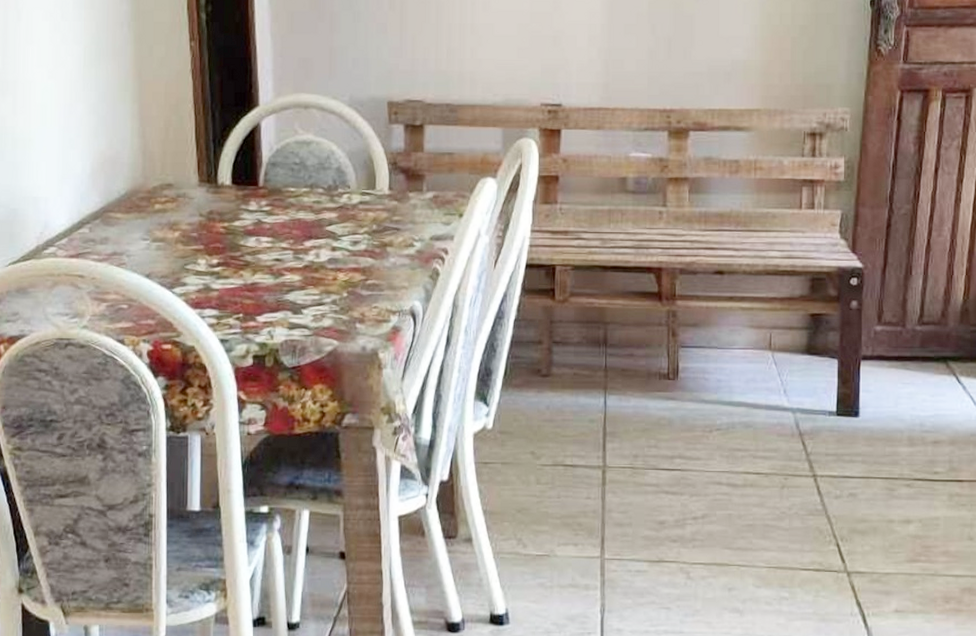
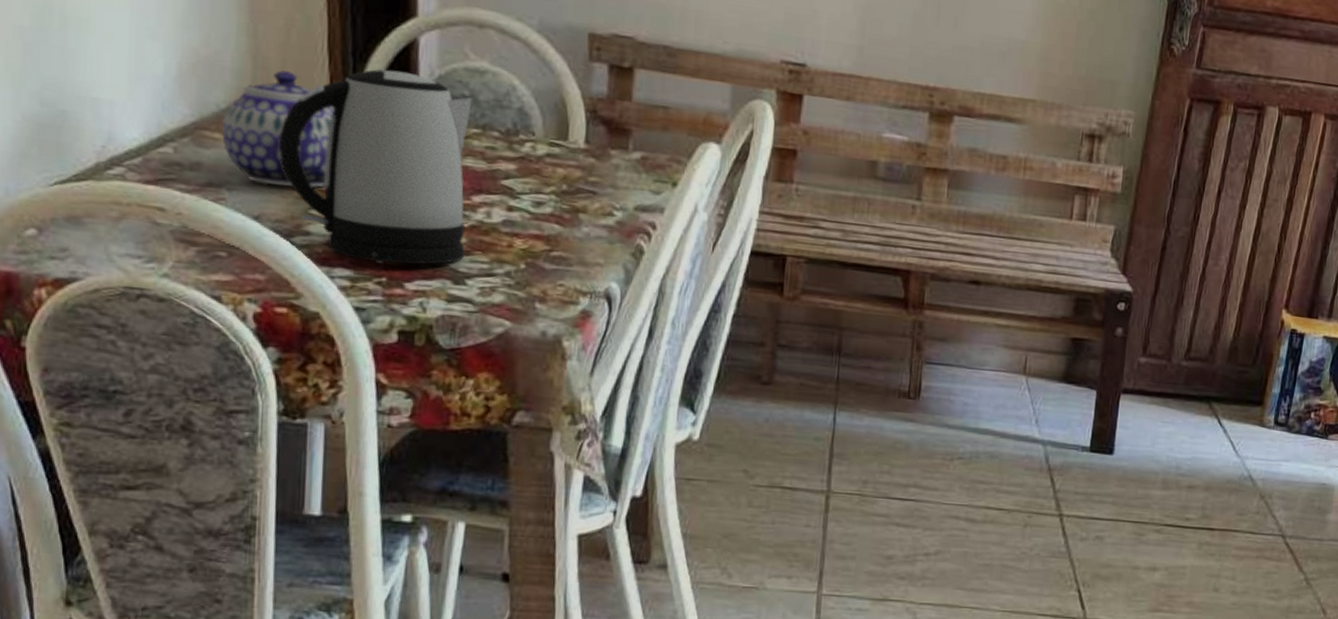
teapot: none [122,160,201,249] -> present [222,70,334,188]
kettle: none [162,150,302,302] -> present [278,69,472,265]

